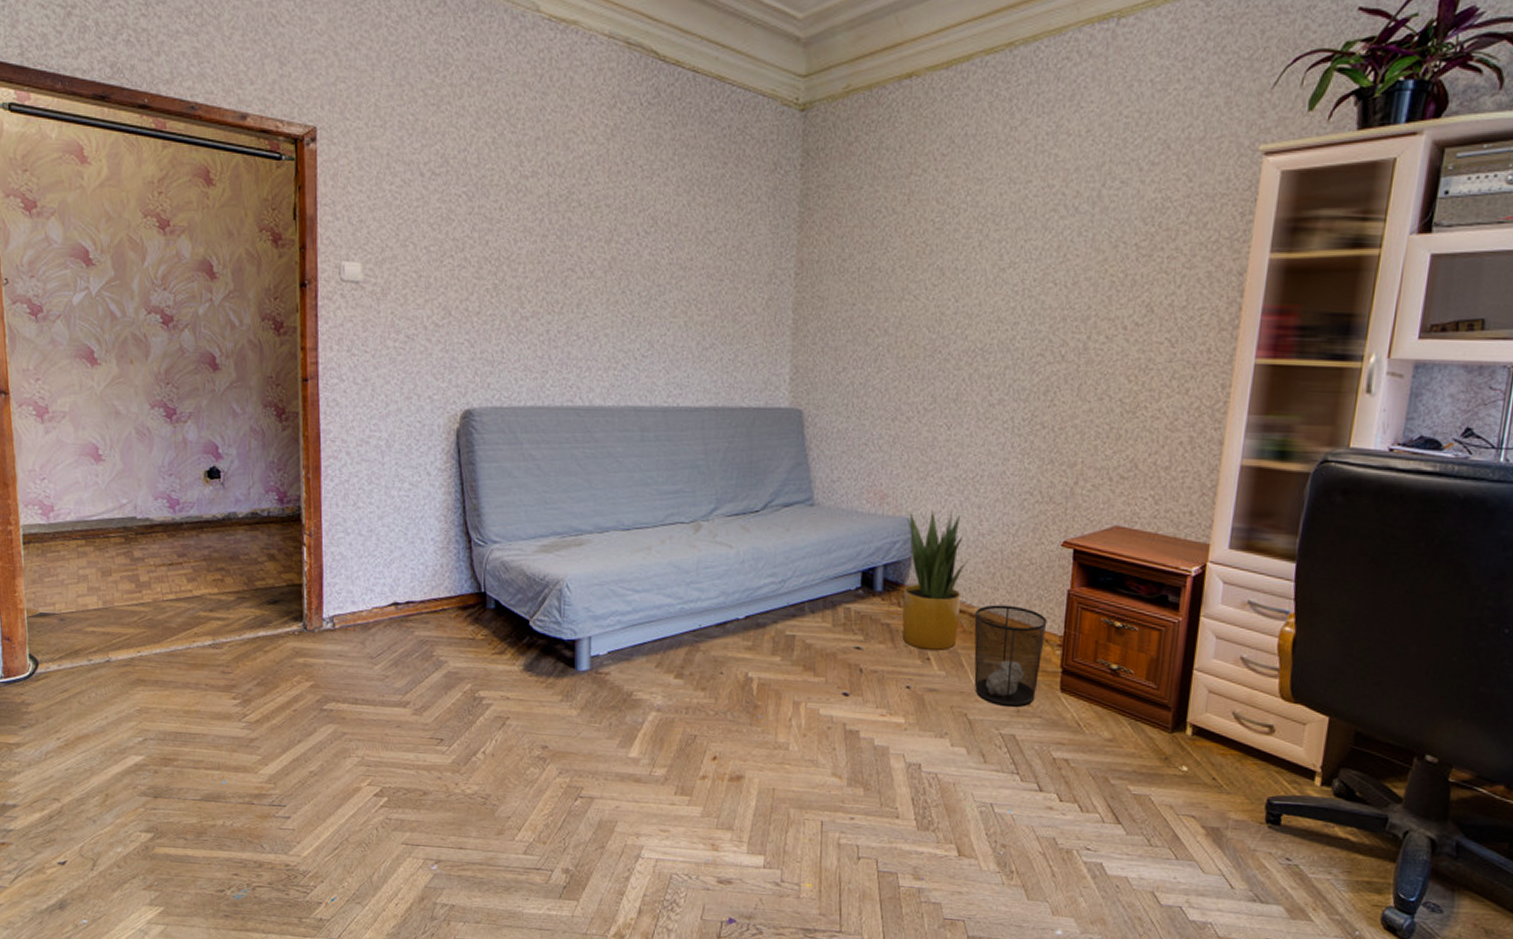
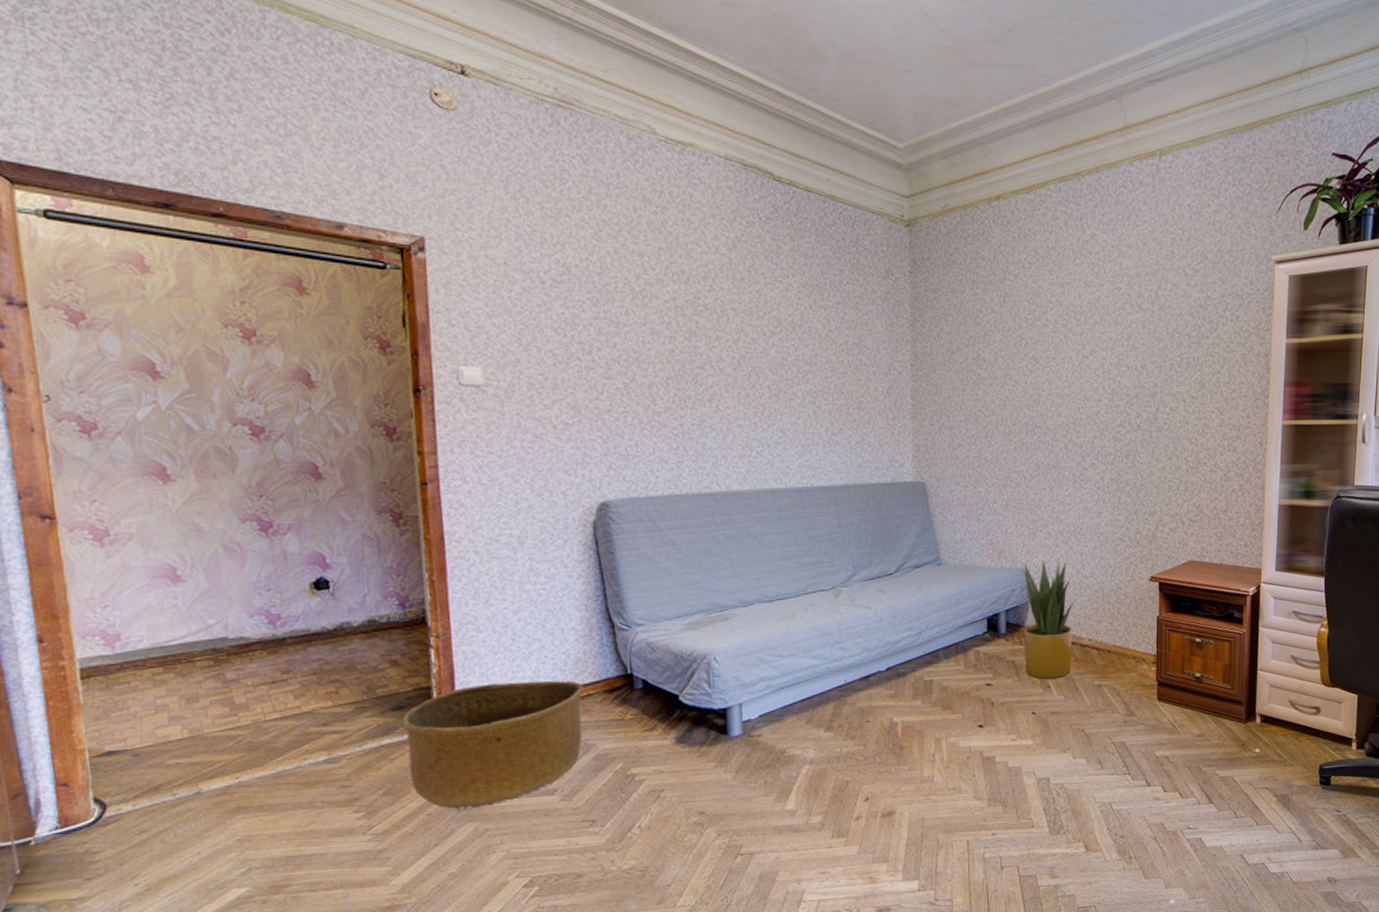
basket: none [276,587,439,710] -> present [402,680,584,809]
waste bin: present [974,604,1047,708] -> none [1084,634,1143,720]

